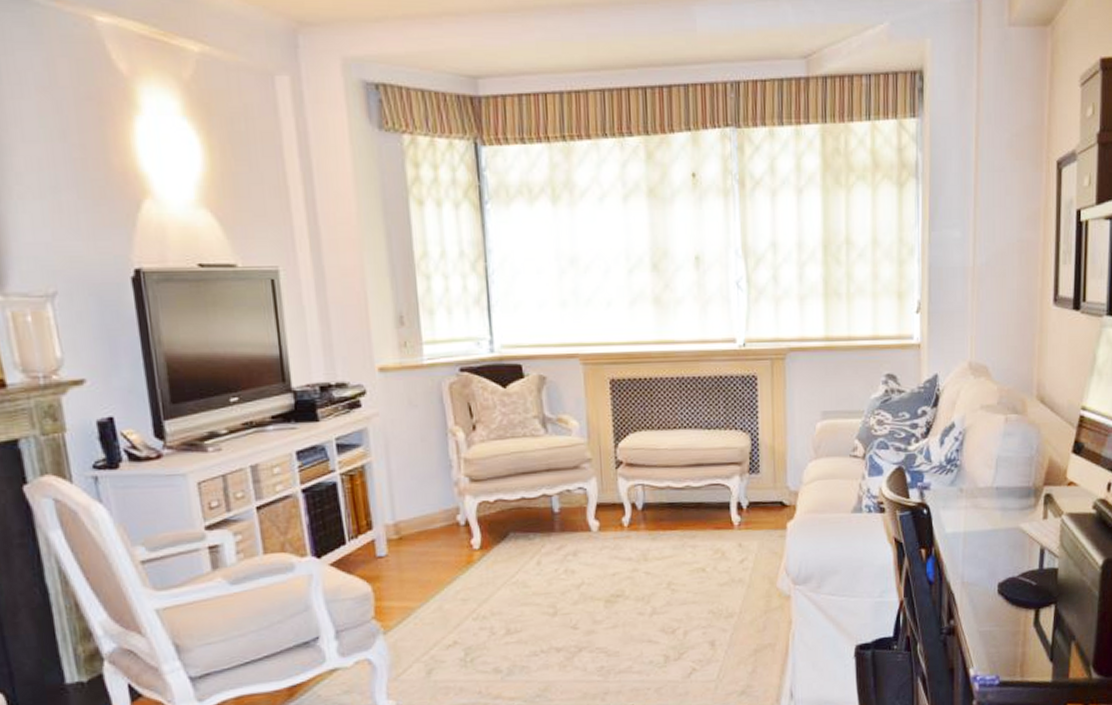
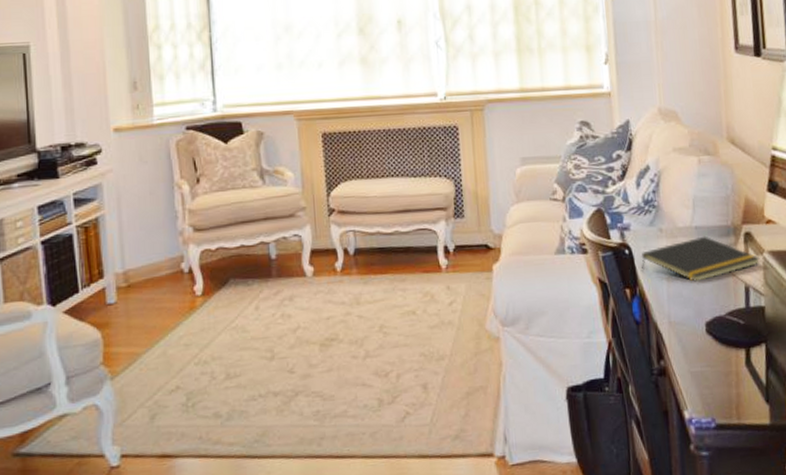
notepad: none [938,497,1058,543] -> present [641,236,760,282]

